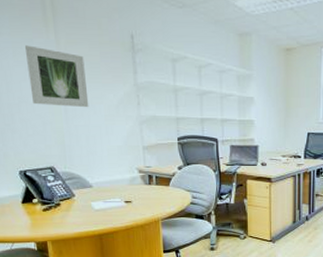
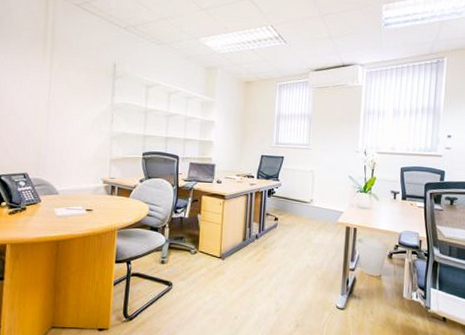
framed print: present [24,45,89,108] -> none [20,68,71,123]

